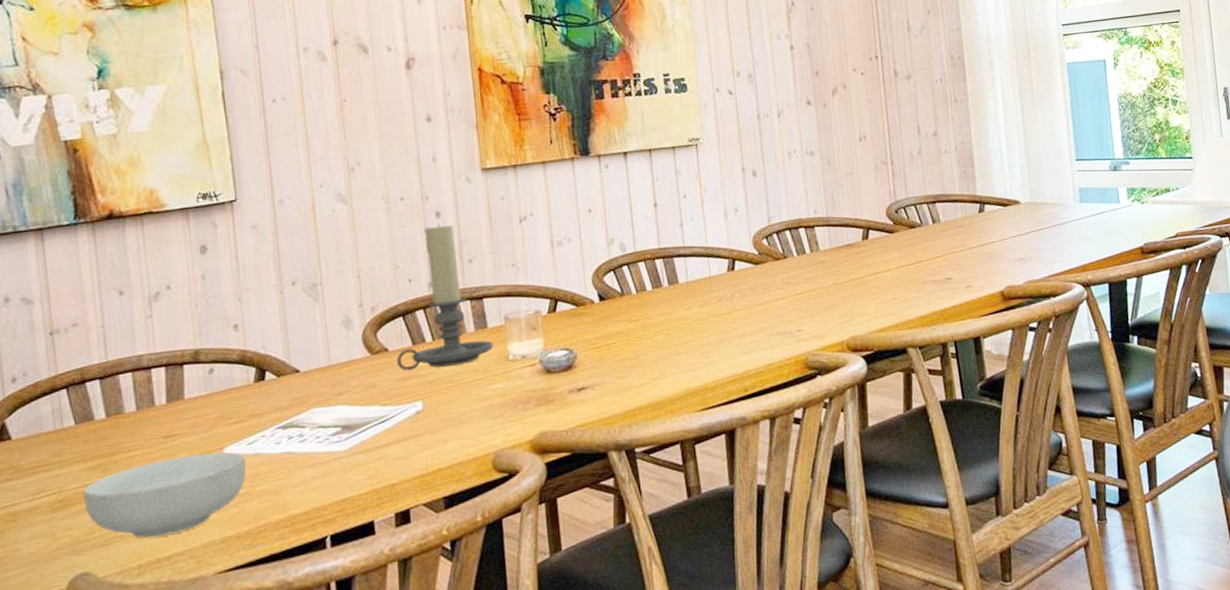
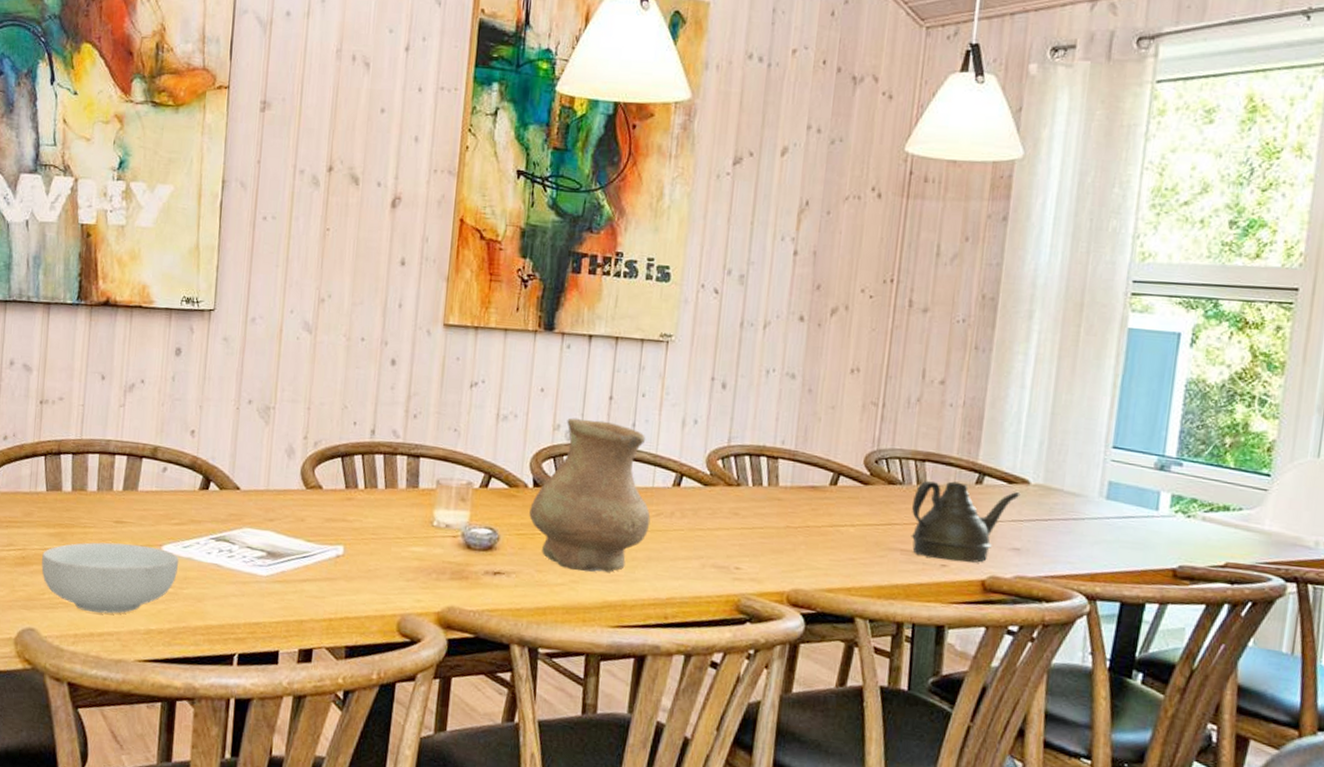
candle holder: present [396,223,494,371] -> none [327,371,421,519]
vase: none [600,226,715,369] -> present [529,417,651,573]
teapot: none [932,212,1015,283] -> present [911,480,1021,563]

